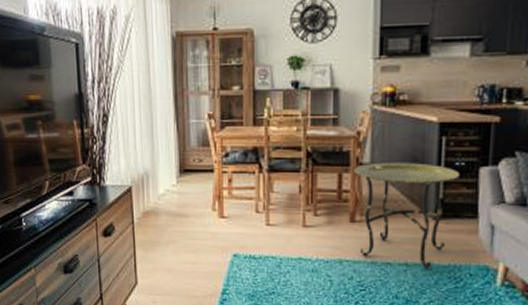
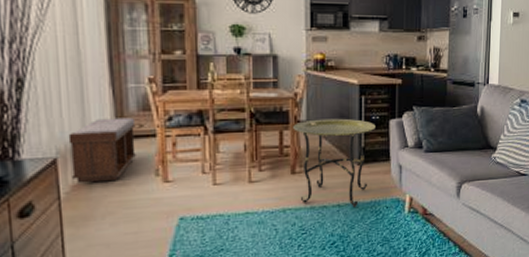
bench: none [140,152,196,212] -> present [68,117,136,184]

